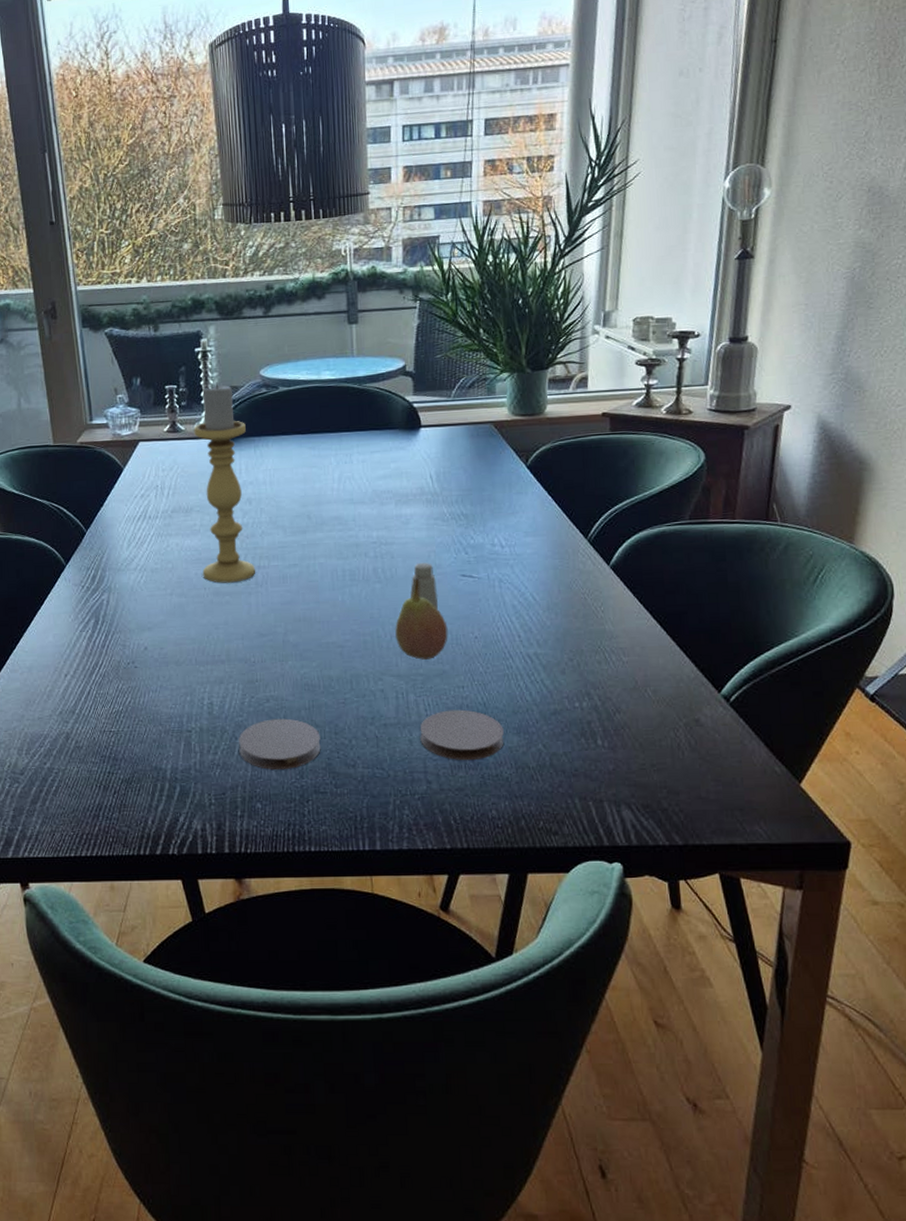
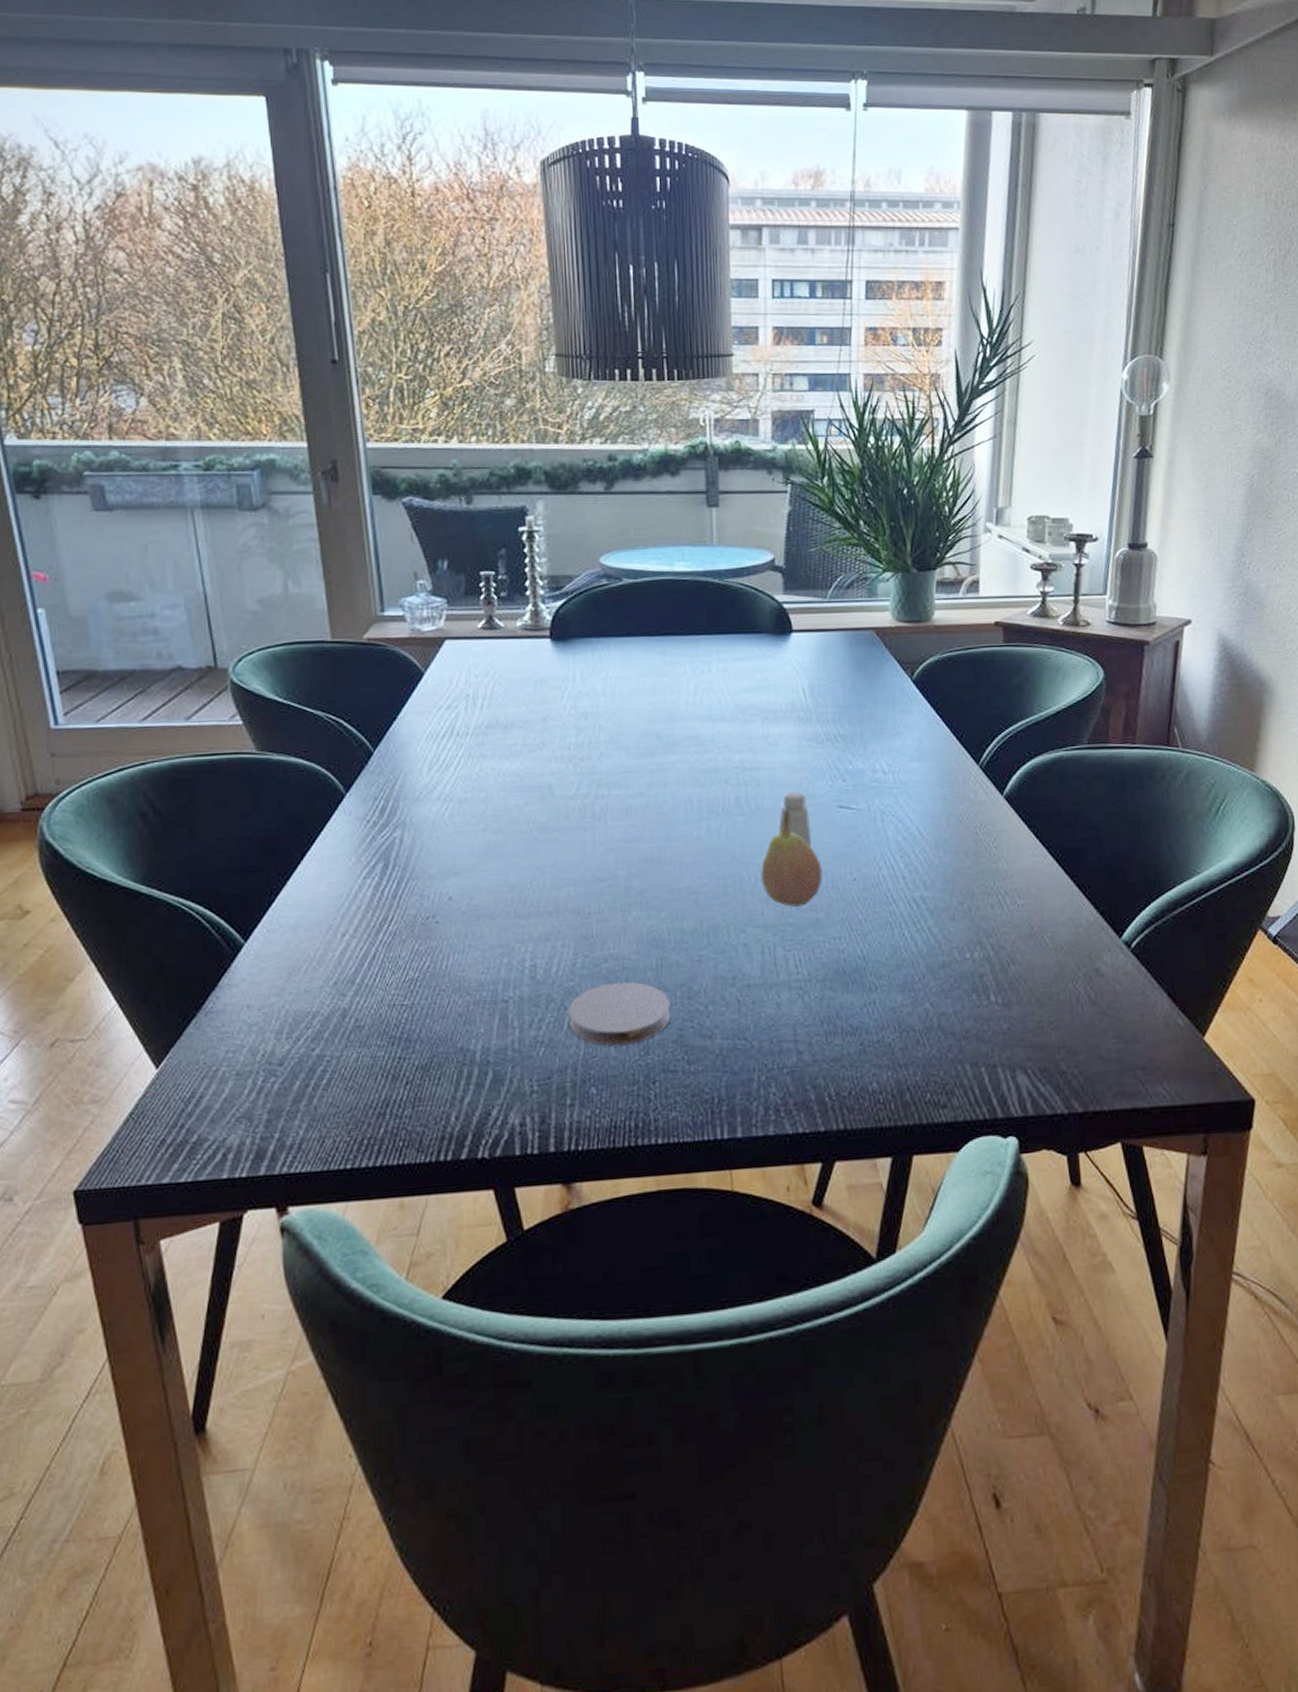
candle holder: present [194,382,256,583] -> none [516,570,593,817]
coaster: present [419,709,504,760] -> none [789,965,886,1025]

